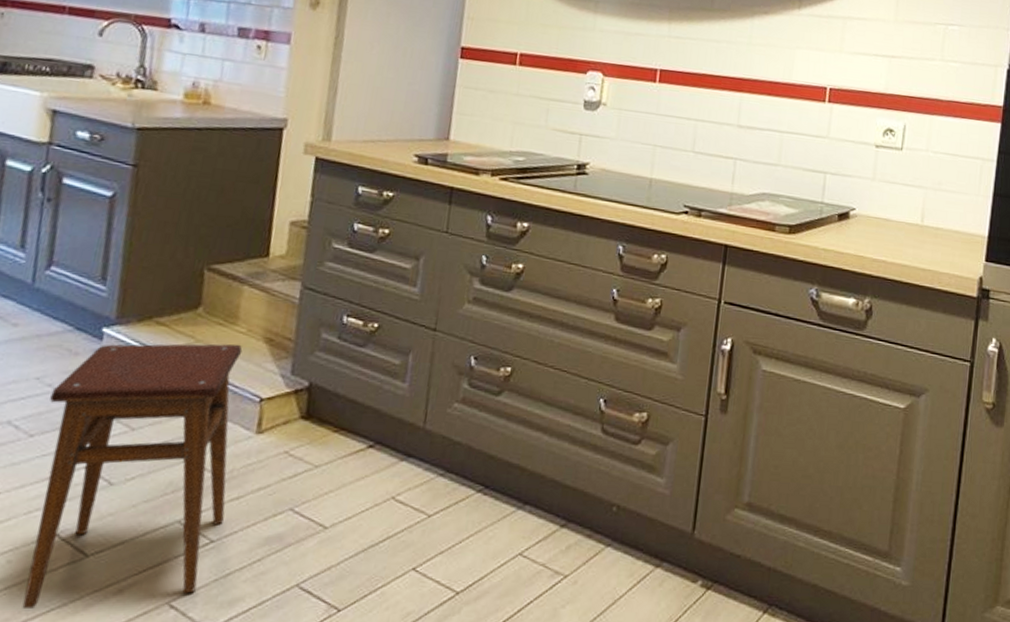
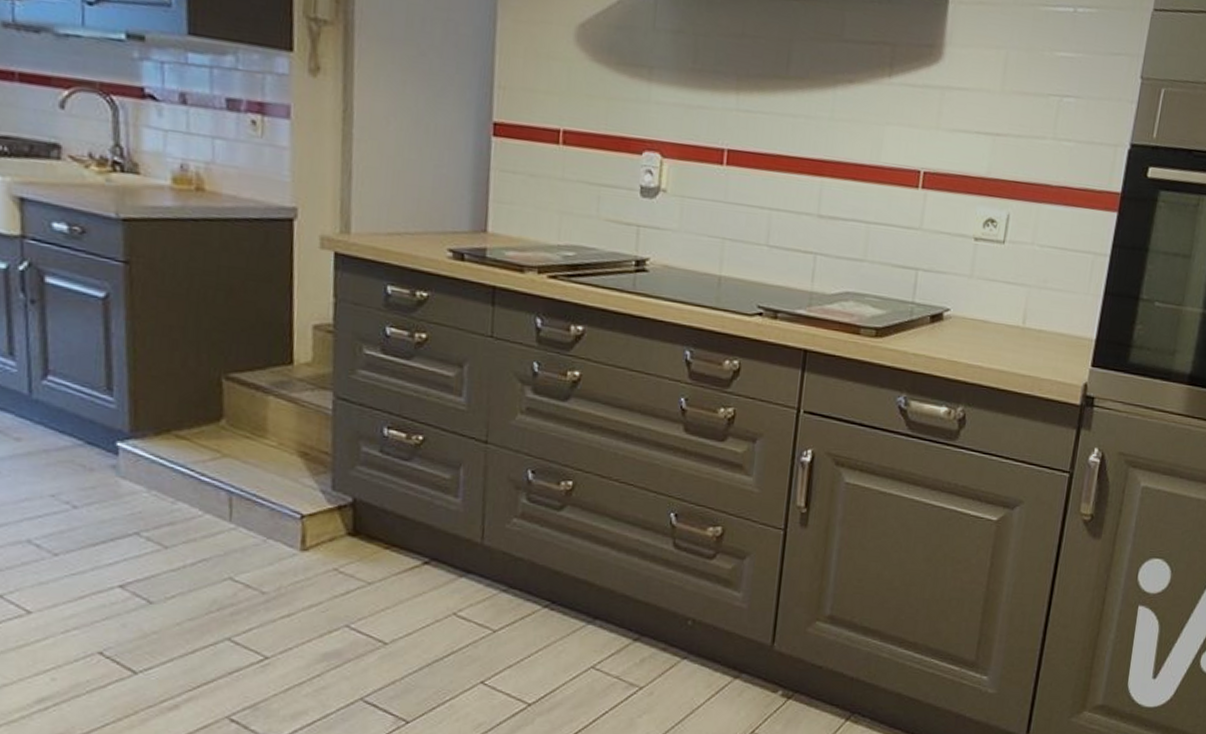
stool: present [22,343,243,610] -> none [70,458,277,725]

